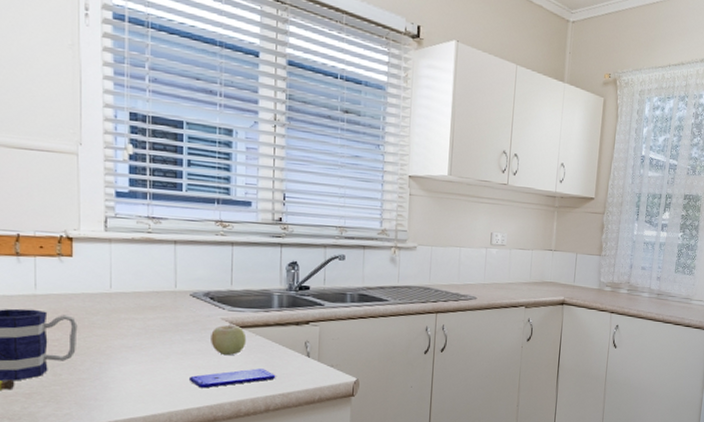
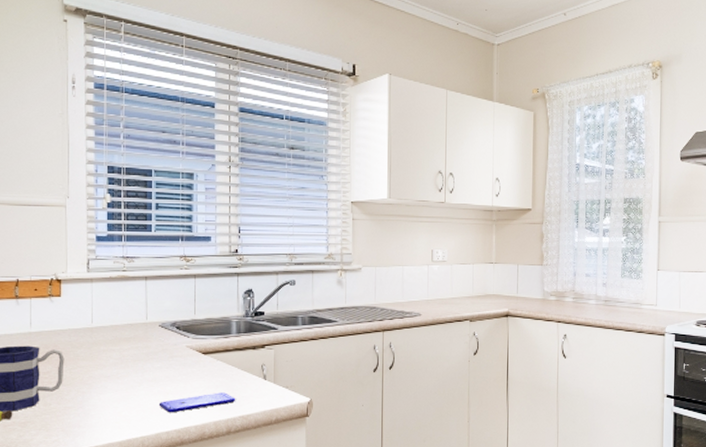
fruit: present [211,321,247,356] -> none [177,348,209,381]

